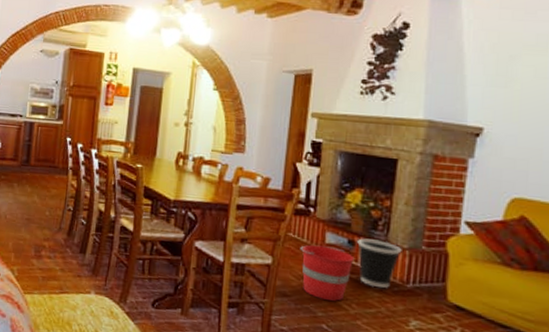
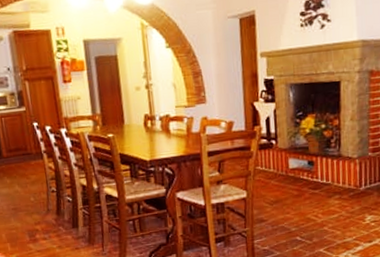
bucket: present [300,244,355,302] -> none [269,170,316,217]
wastebasket: present [357,238,402,288] -> none [316,155,353,196]

